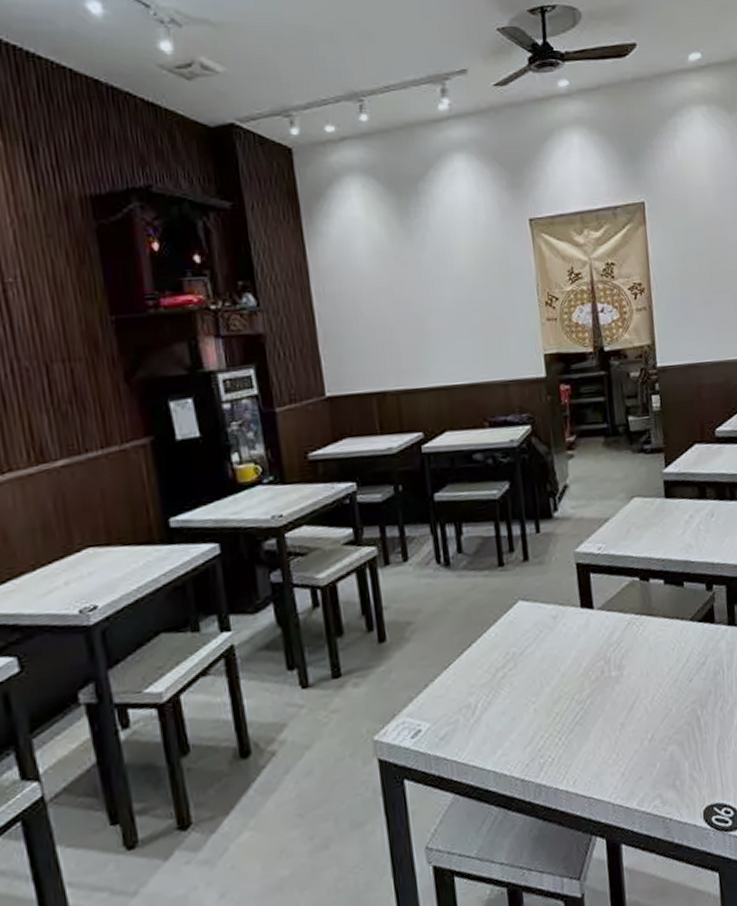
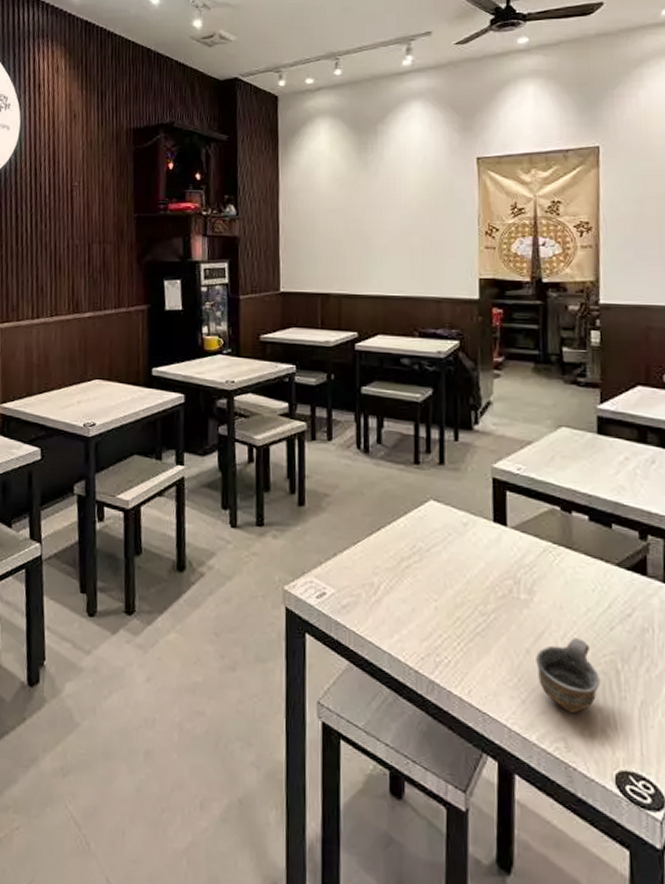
cup: none [630,698,685,770] -> present [536,638,601,713]

